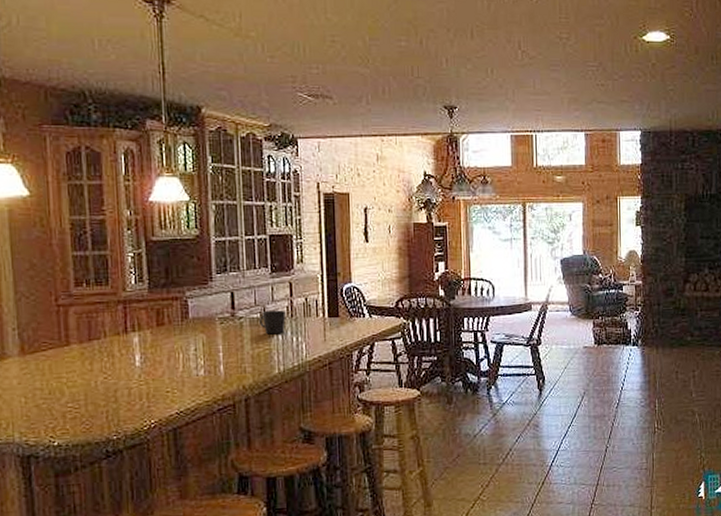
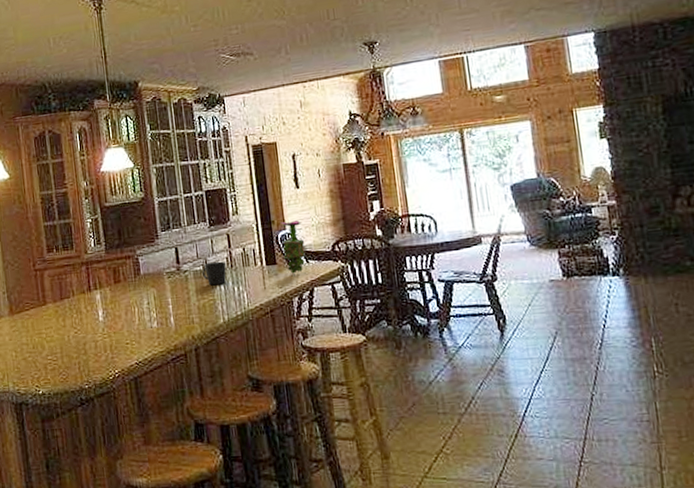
flower: none [346,275,370,327] -> present [281,220,305,274]

